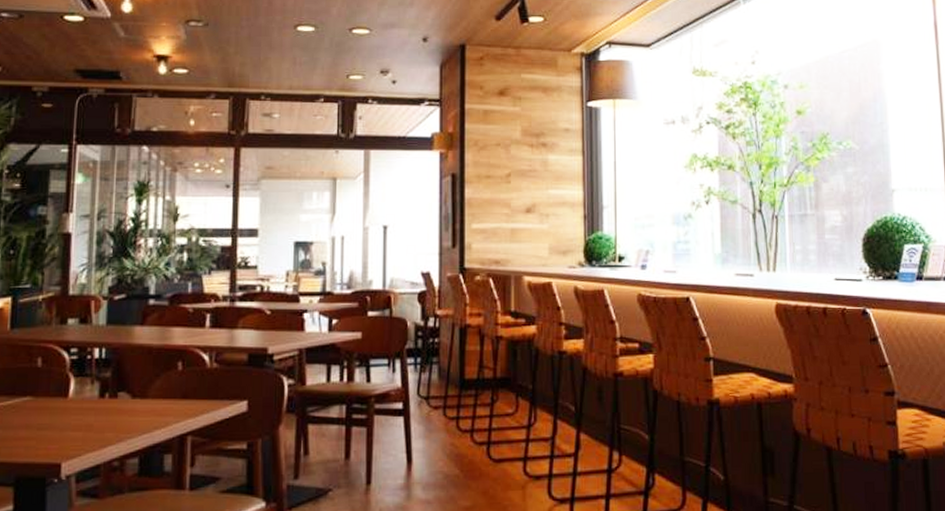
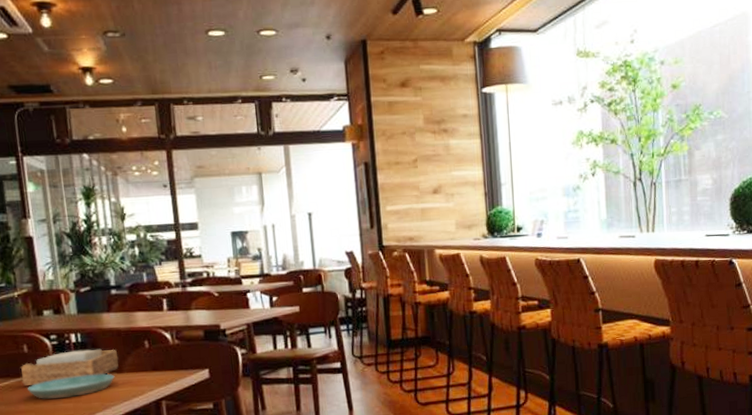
napkin holder: none [28,368,145,408] -> present [21,348,119,387]
saucer: none [33,398,137,425] -> present [28,373,115,399]

